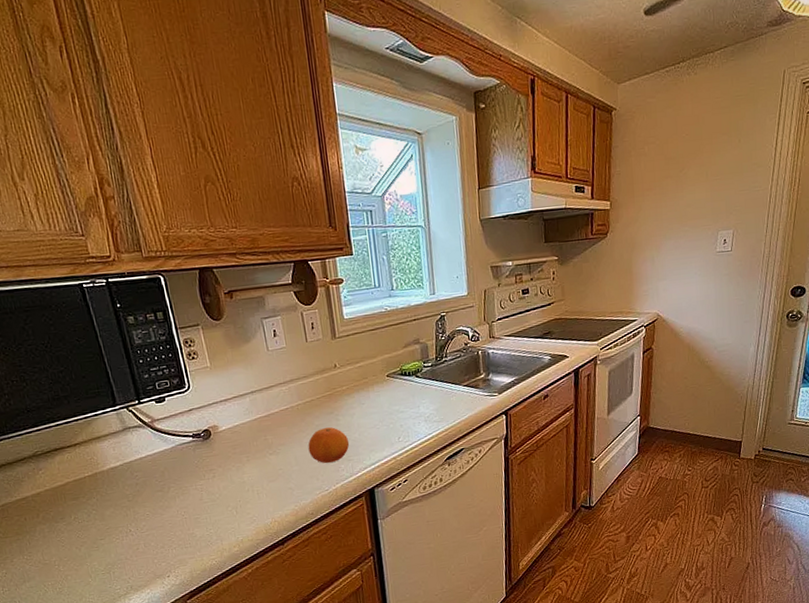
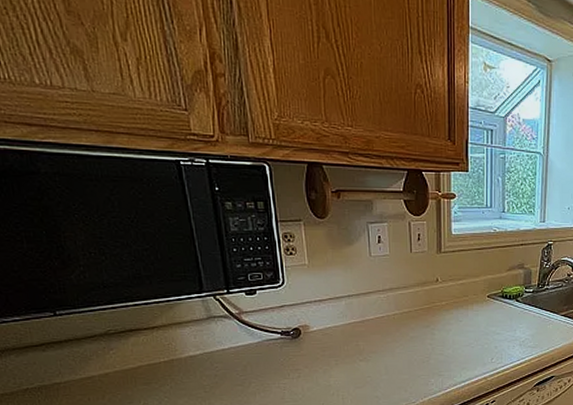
fruit: present [308,427,350,463] -> none [400,341,442,375]

